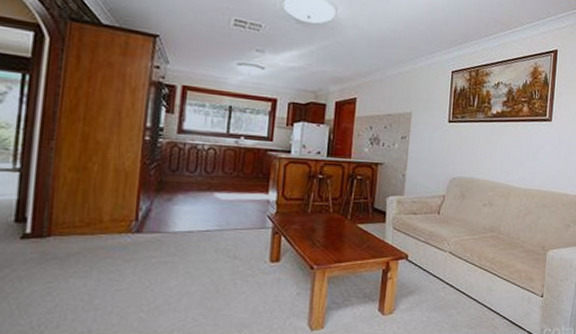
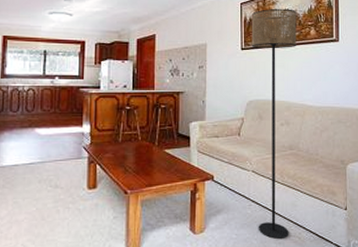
floor lamp: none [450,80,511,325] -> present [251,8,297,240]

